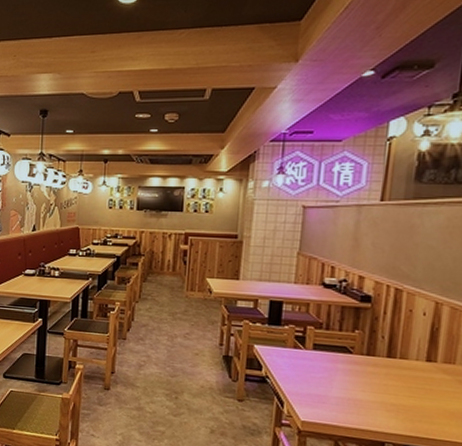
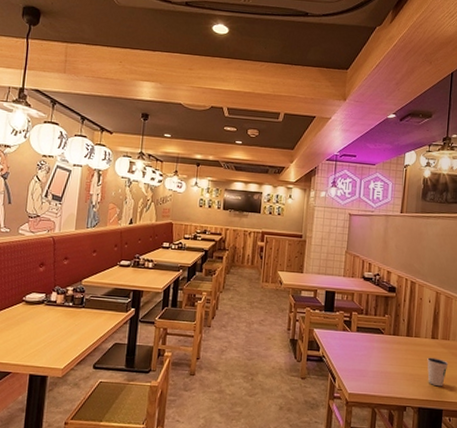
dixie cup: none [418,384,453,423] -> present [427,357,449,387]

